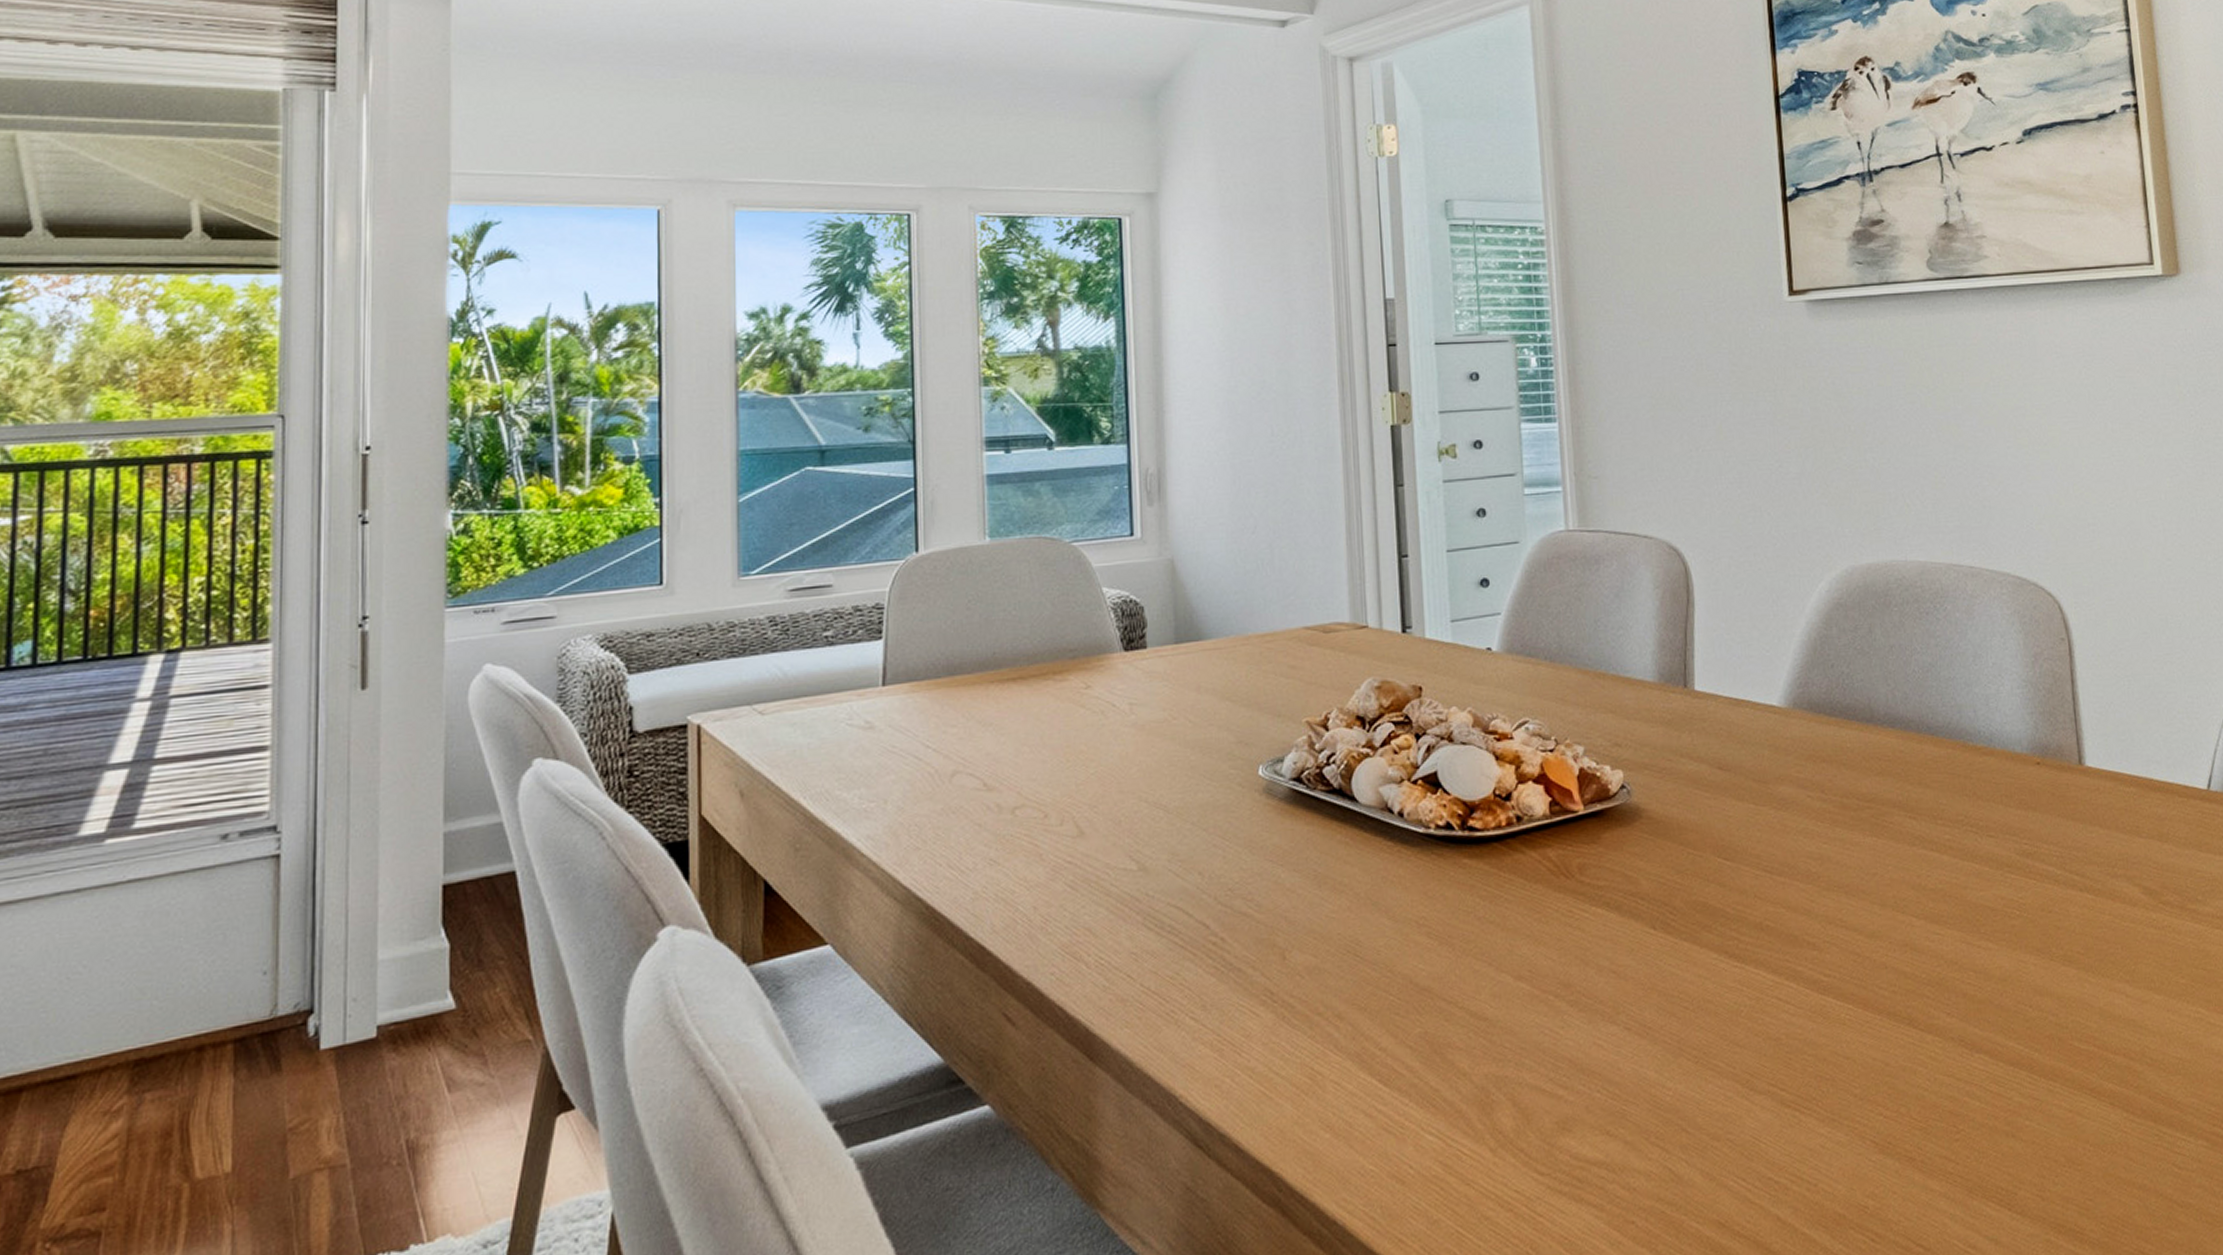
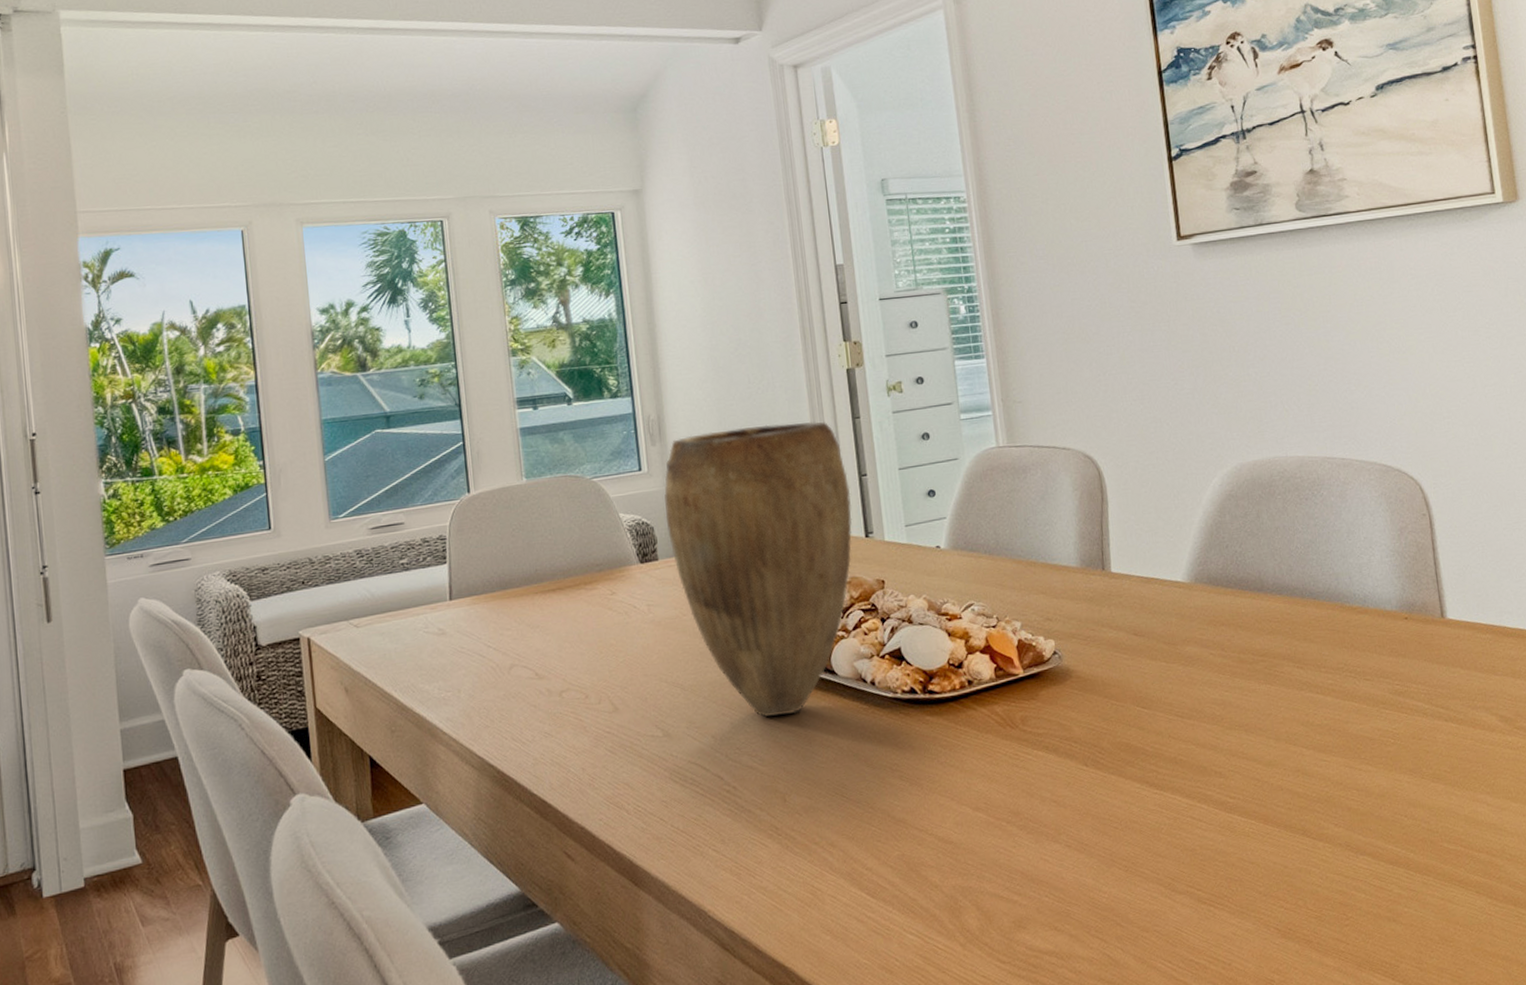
vase: none [1159,486,1387,852] -> present [664,421,852,718]

